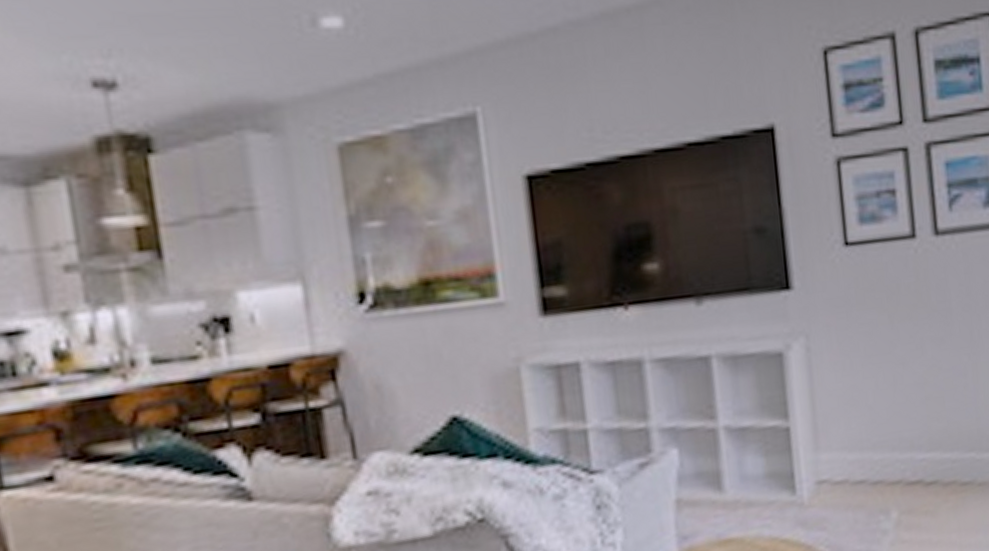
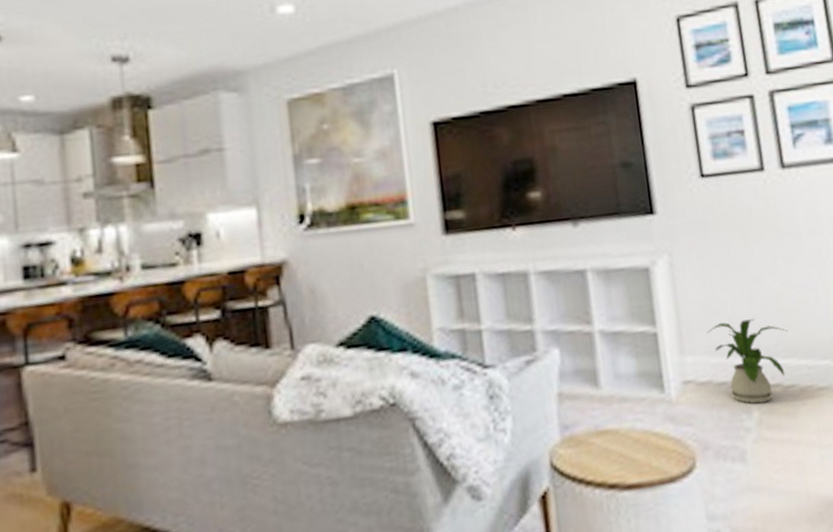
house plant: none [843,409,932,504] -> present [705,319,787,404]

